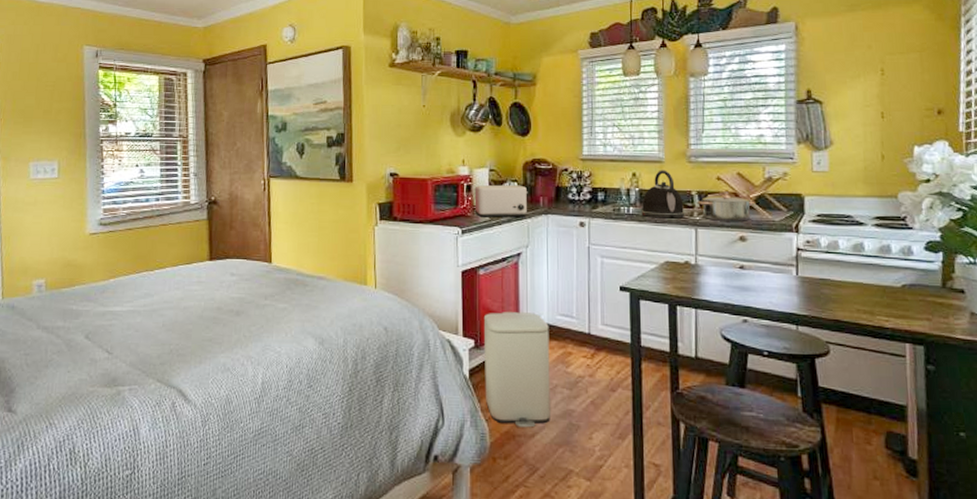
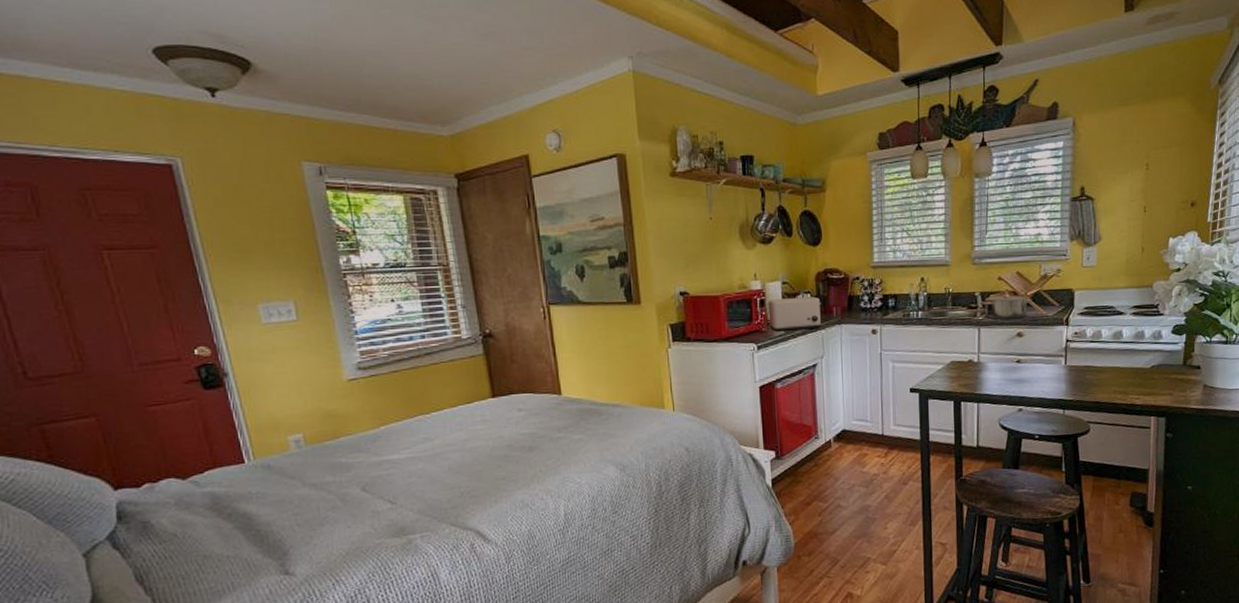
pedal bin: present [483,312,550,428] -> none [783,420,849,527]
kettle: present [641,170,685,219] -> none [929,273,969,321]

